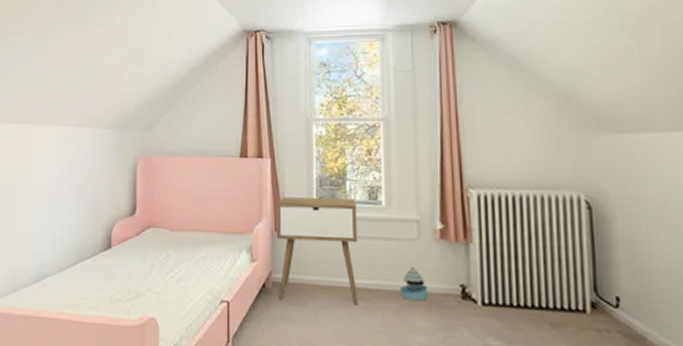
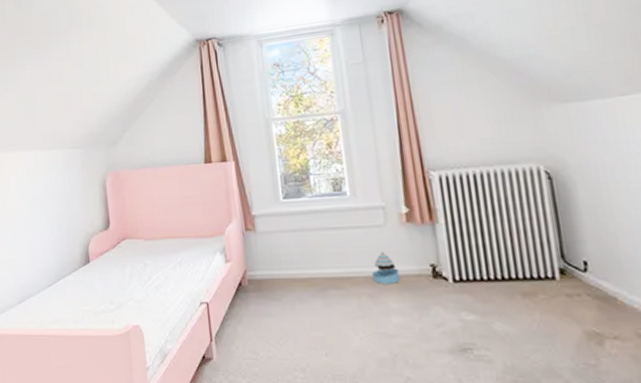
nightstand: present [276,197,359,305] -> none [244,191,334,297]

